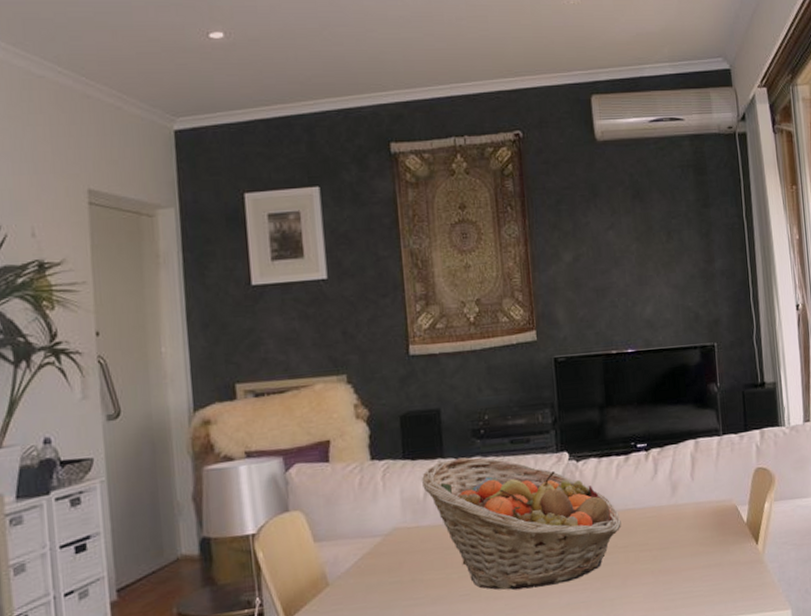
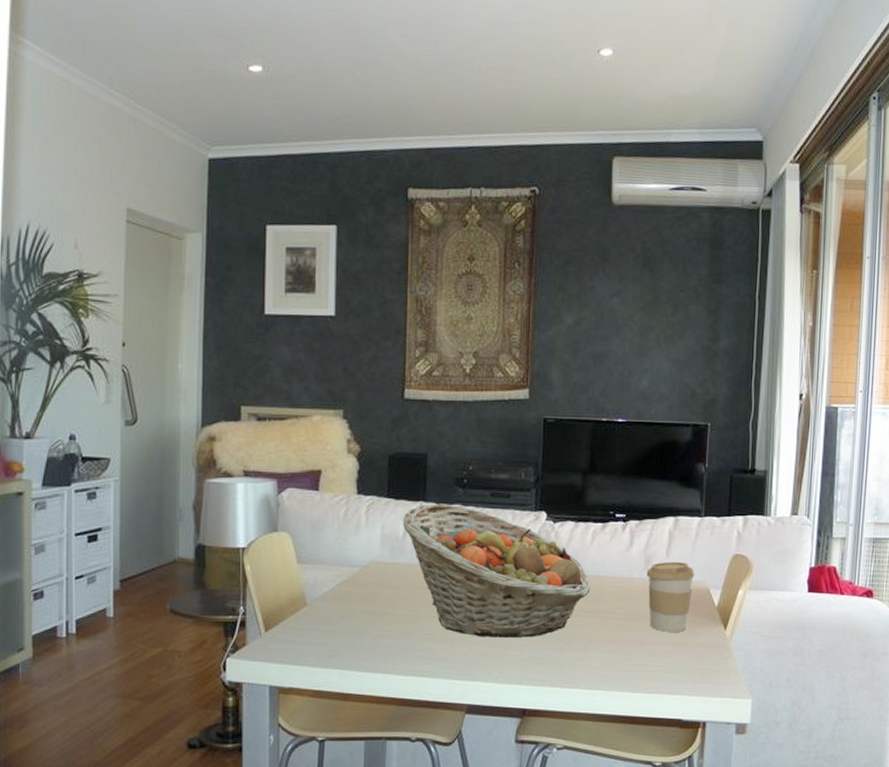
coffee cup: none [674,483,721,556] -> present [646,561,695,632]

